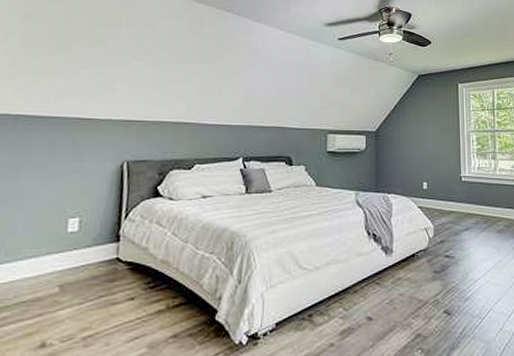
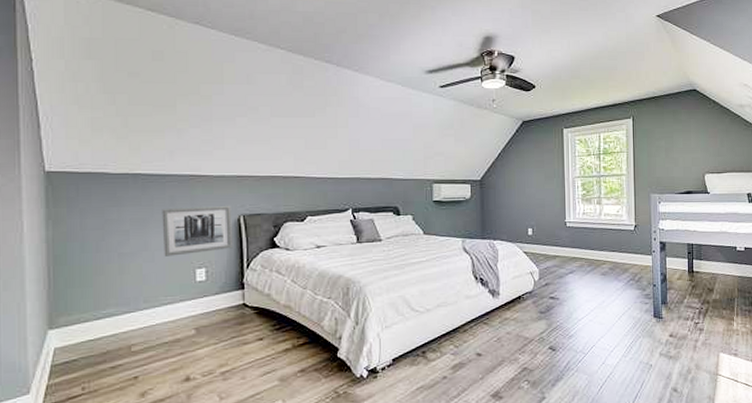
wall art: none [35,150,116,204] -> present [162,205,234,257]

